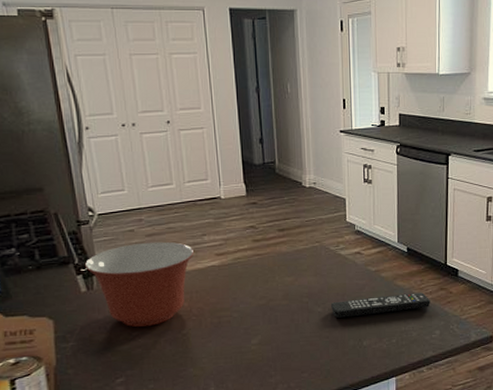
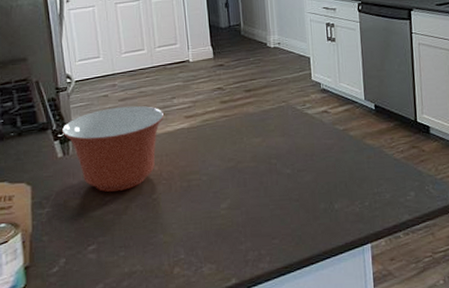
remote control: present [331,292,430,318] -> none [300,151,403,180]

